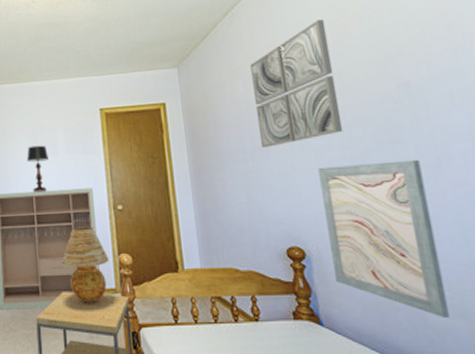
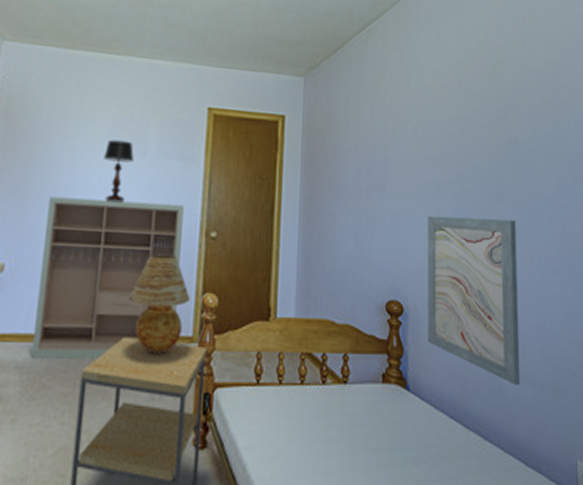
wall art: present [249,19,344,148] -> none [377,57,456,186]

